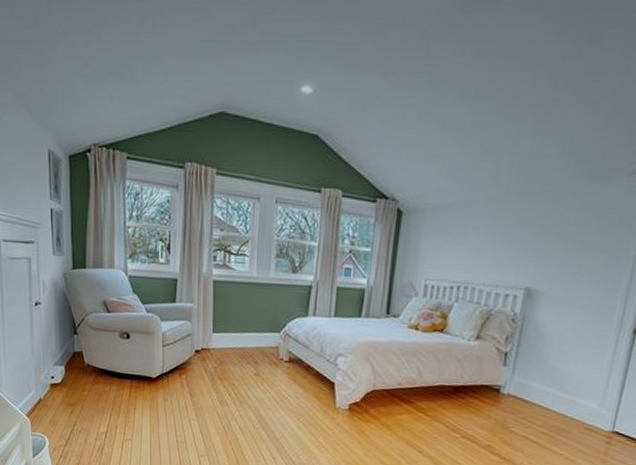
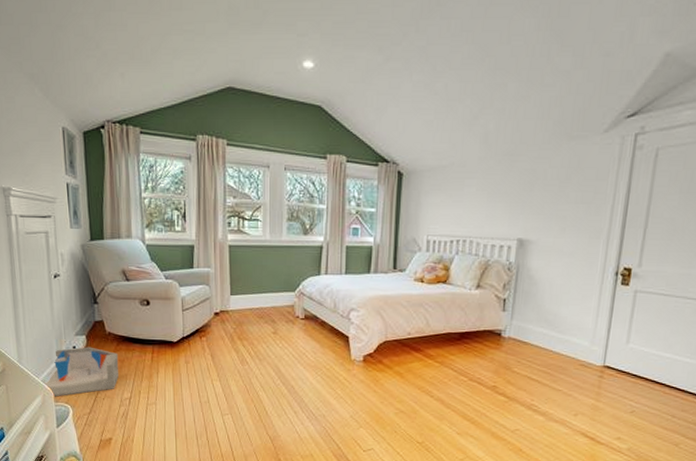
storage bin: none [20,377,97,427] -> present [42,346,119,397]

